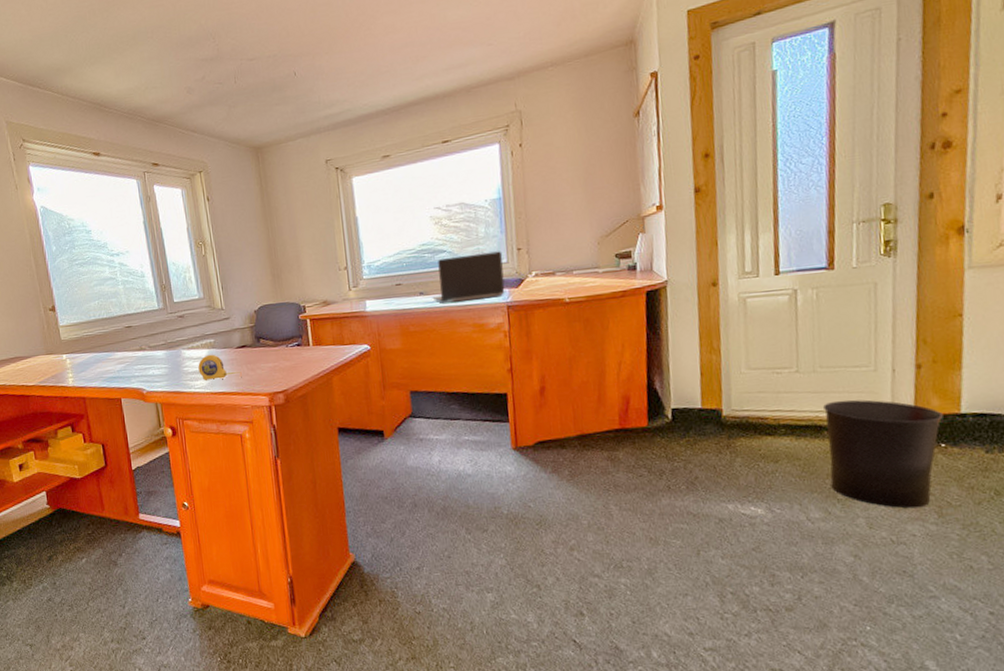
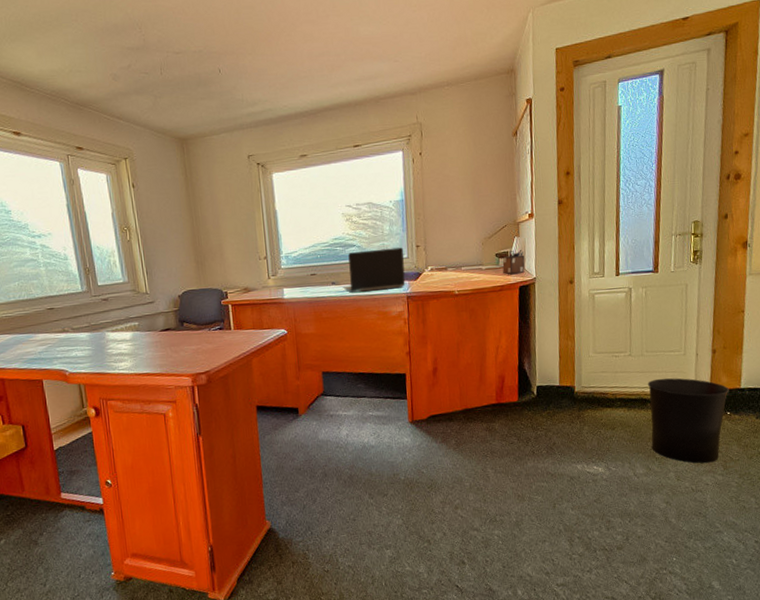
tape measure: present [198,354,242,382] -> none [122,336,166,363]
desk organizer: none [624,247,653,278] -> present [502,249,525,275]

